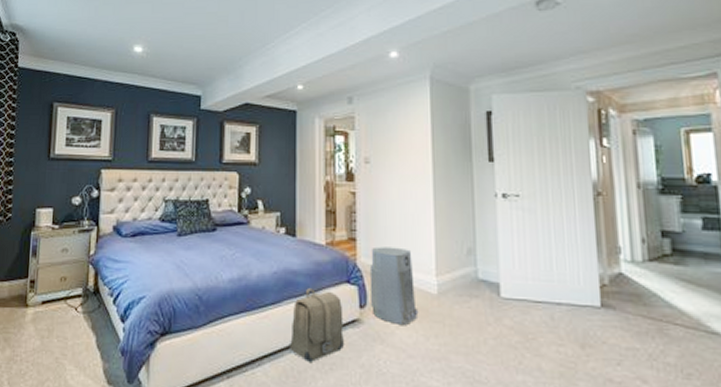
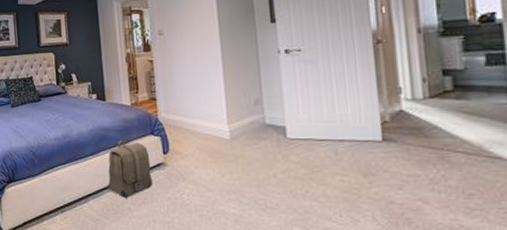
air purifier: present [369,246,419,325] -> none [169,103,214,165]

